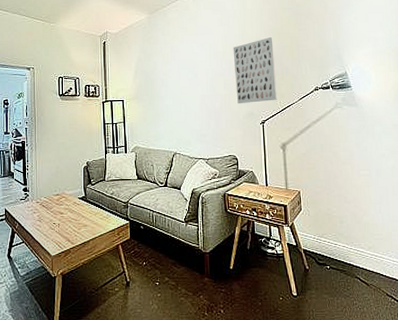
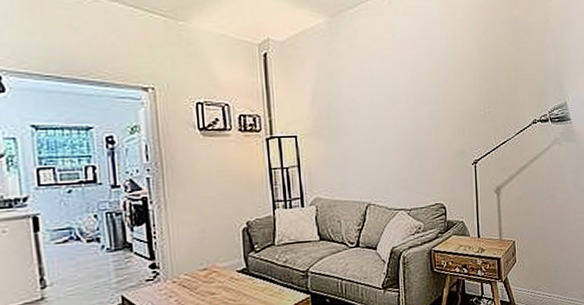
wall art: present [233,37,278,104] -> none [440,57,492,141]

